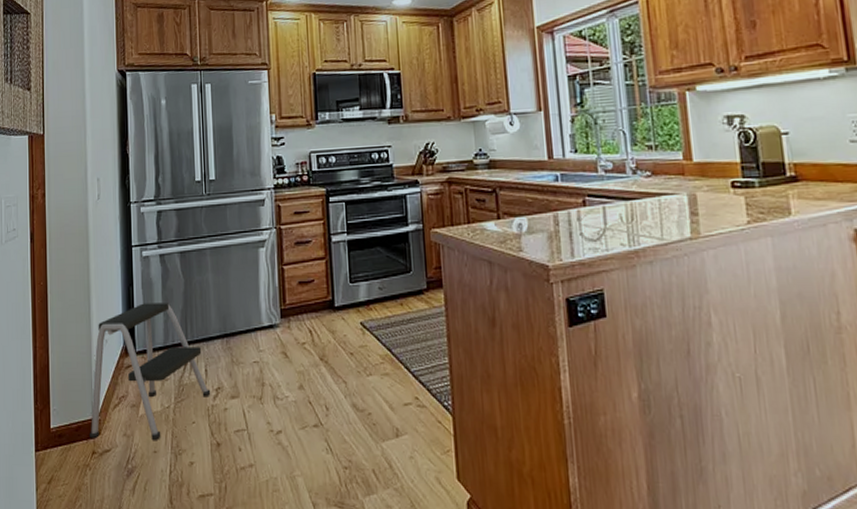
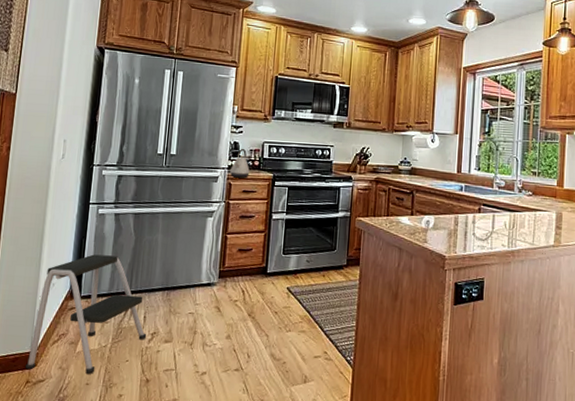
kettle: none [277,162,299,198] -> present [230,148,250,178]

